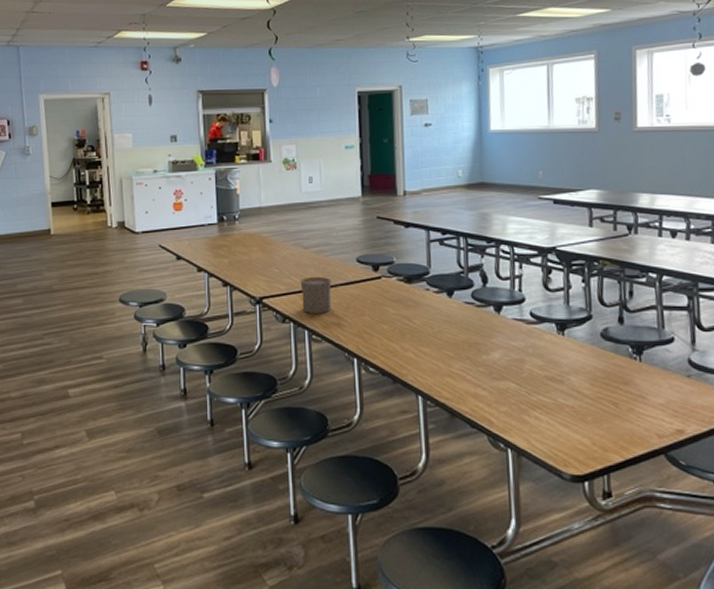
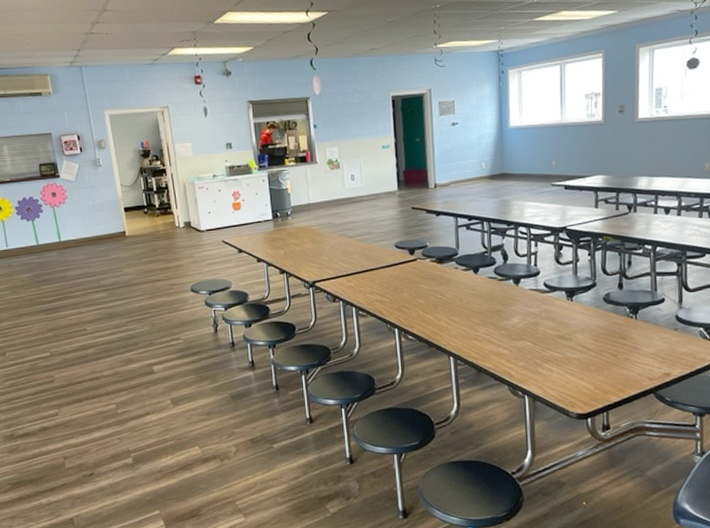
cup: present [300,276,332,313] -> none [347,261,375,293]

